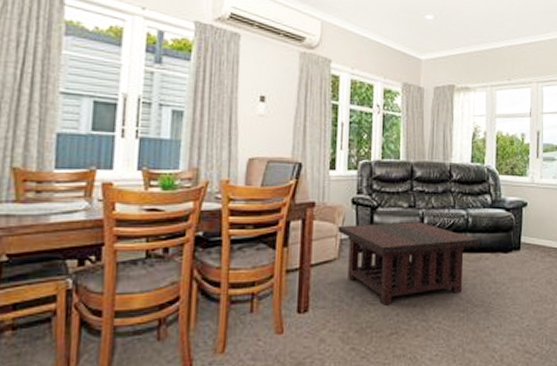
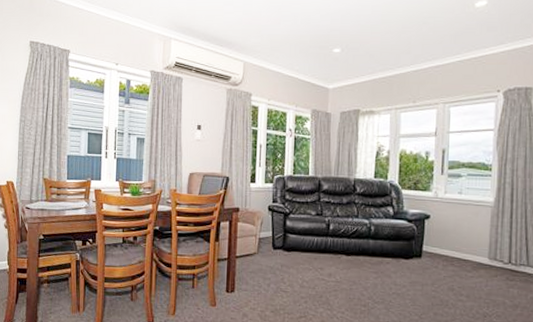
coffee table: present [337,222,478,306] -> none [257,227,379,294]

